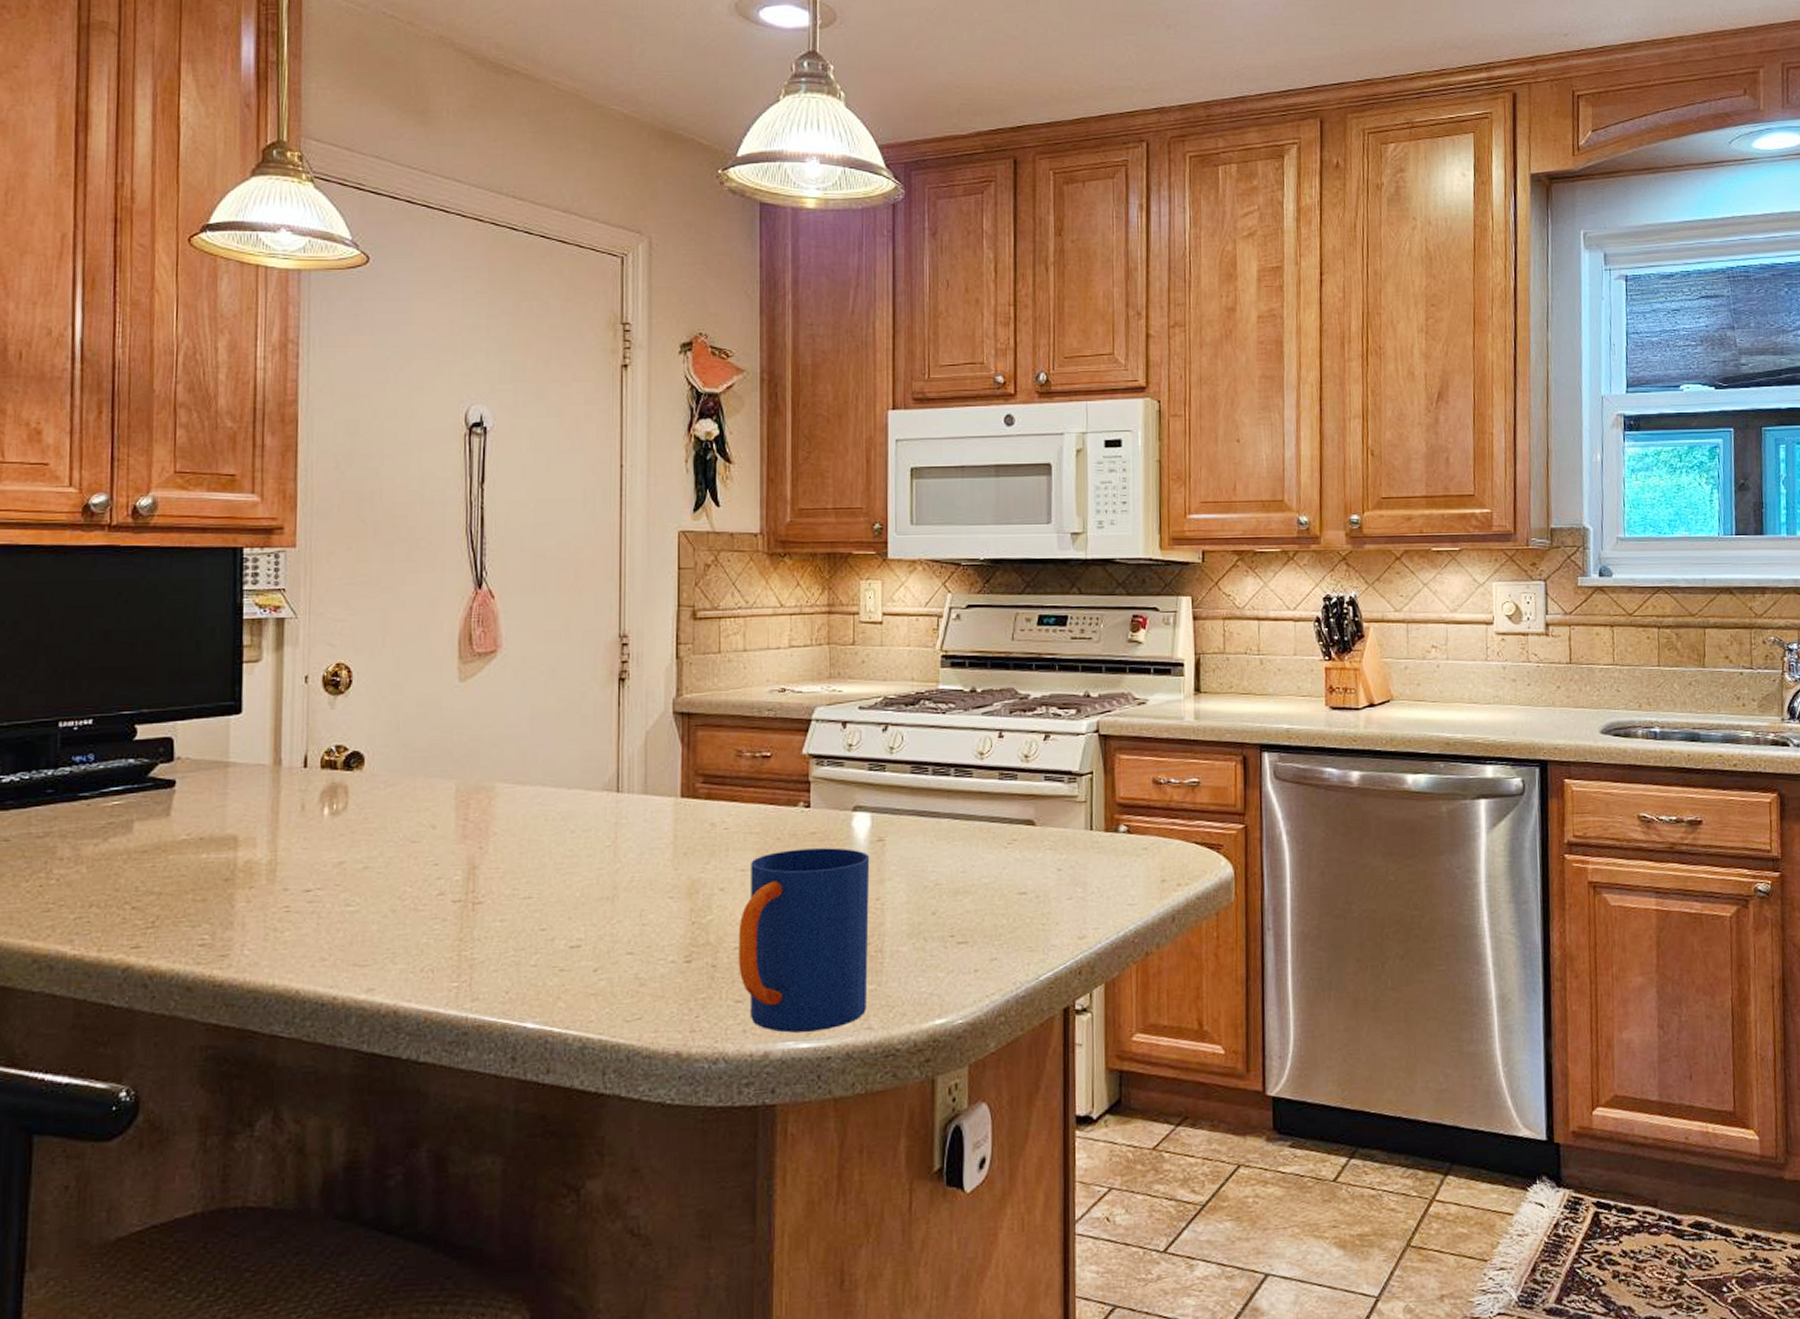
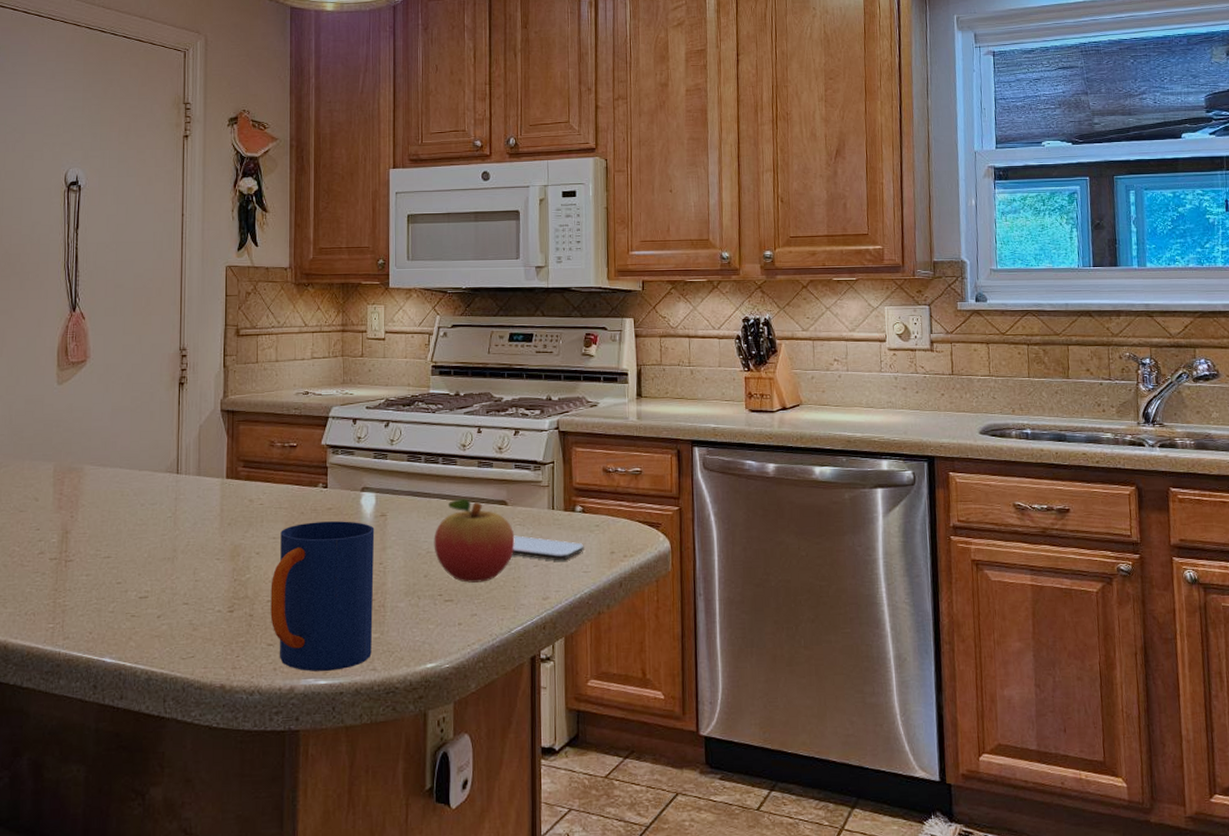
fruit: none [944,819,1045,921] -> present [434,499,515,583]
smartphone: none [1040,862,1129,892] -> present [512,535,584,561]

